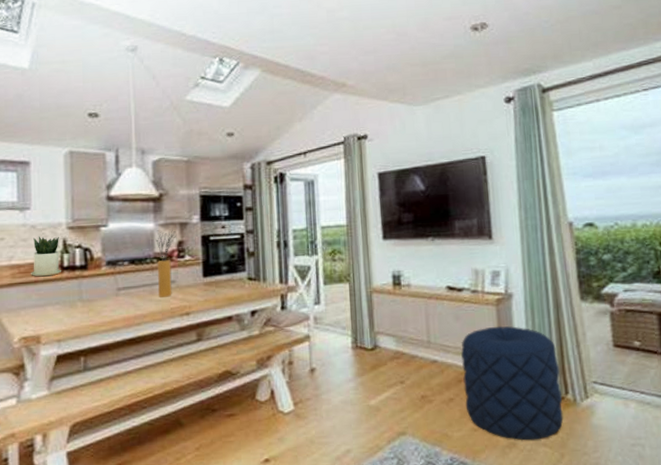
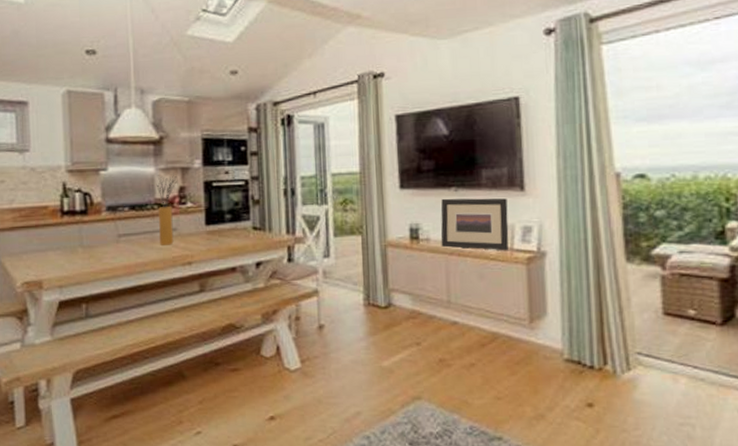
planter: present [30,236,62,277] -> none [30,179,62,221]
picture frame: none [419,246,480,294] -> present [440,198,509,250]
pouf: present [460,325,564,440] -> none [484,287,601,413]

